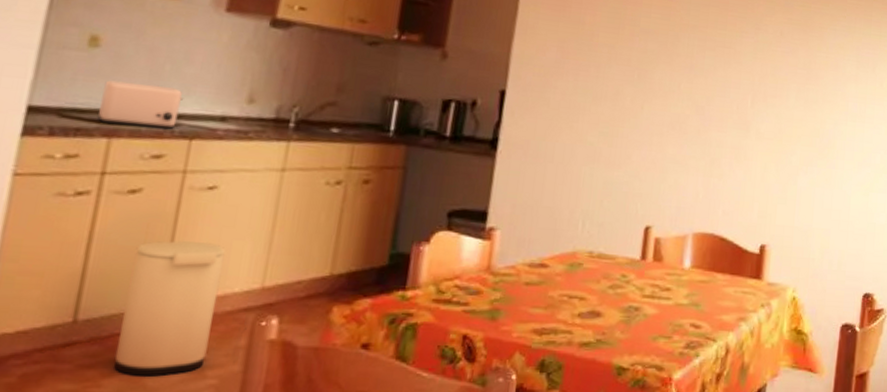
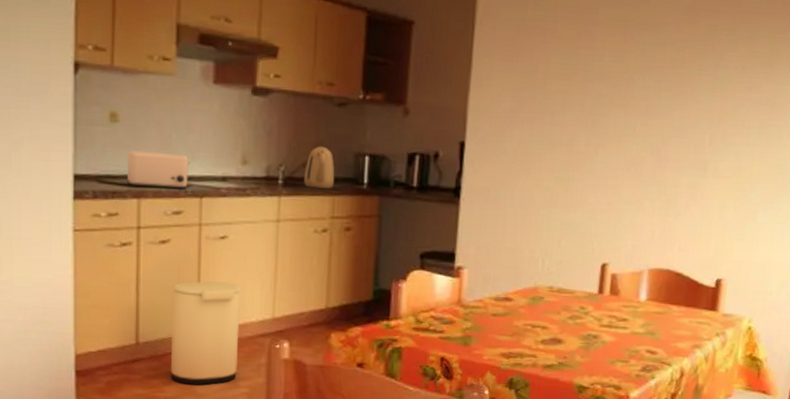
kettle: none [320,87,358,136] -> present [304,146,335,190]

